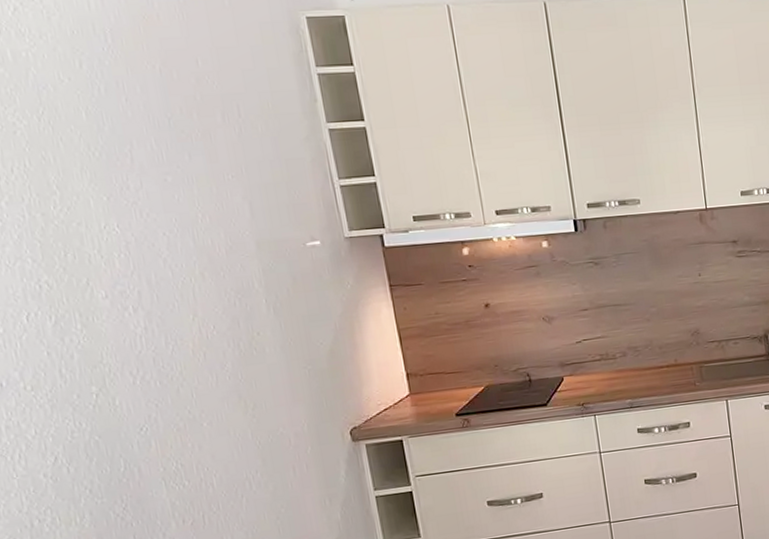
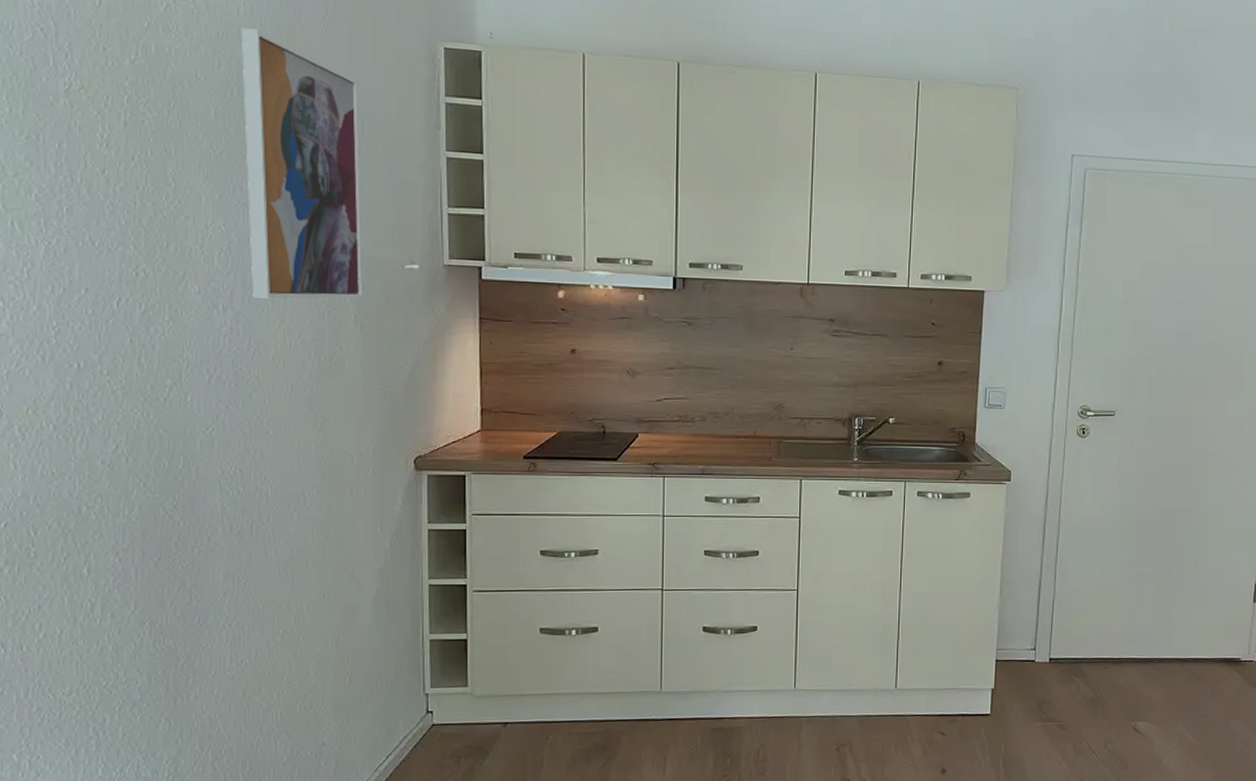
wall art: none [96,22,271,295] -> present [242,28,364,299]

